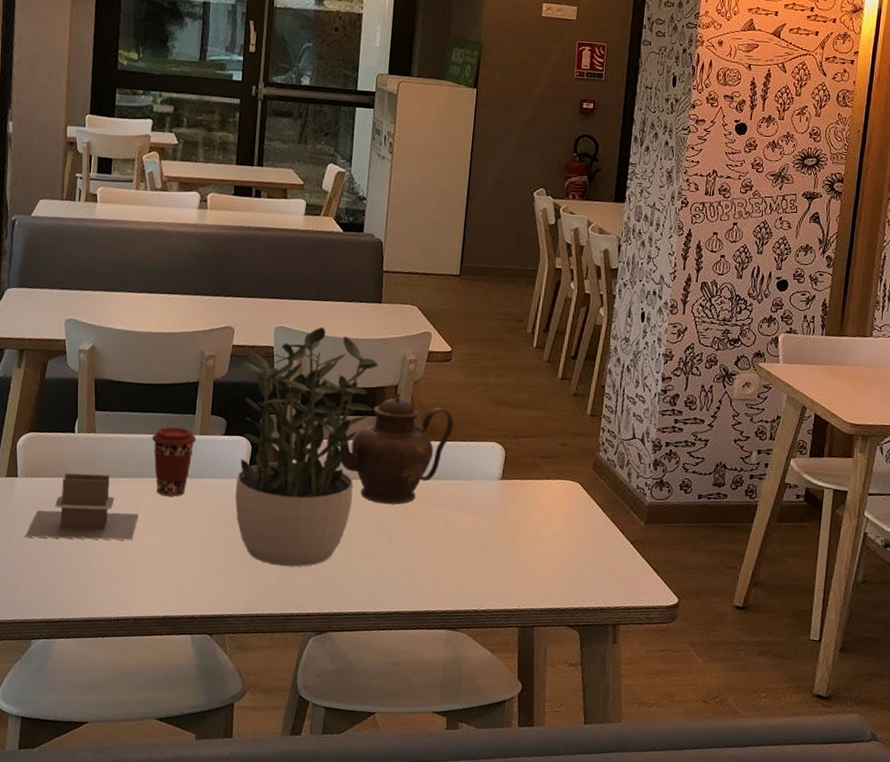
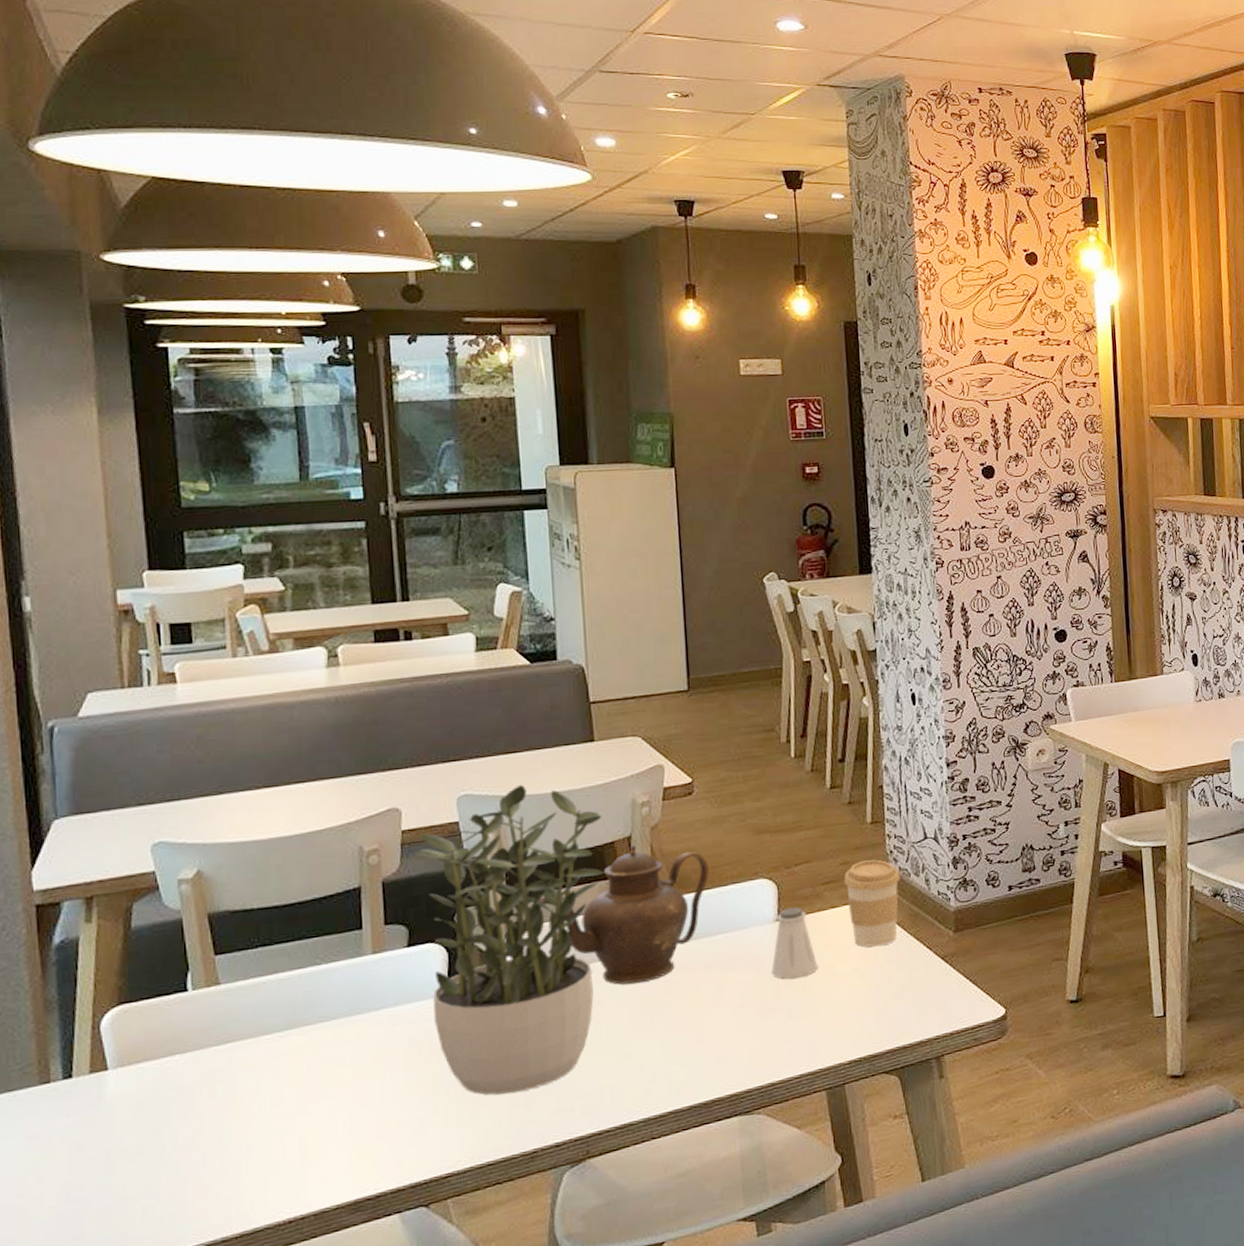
napkin holder: present [25,473,139,541] -> none [130,1035,300,1147]
coffee cup: present [151,426,197,497] -> none [303,949,369,1044]
saltshaker: none [490,471,528,531] -> present [771,907,818,980]
coffee cup: none [559,445,607,520] -> present [843,859,900,947]

